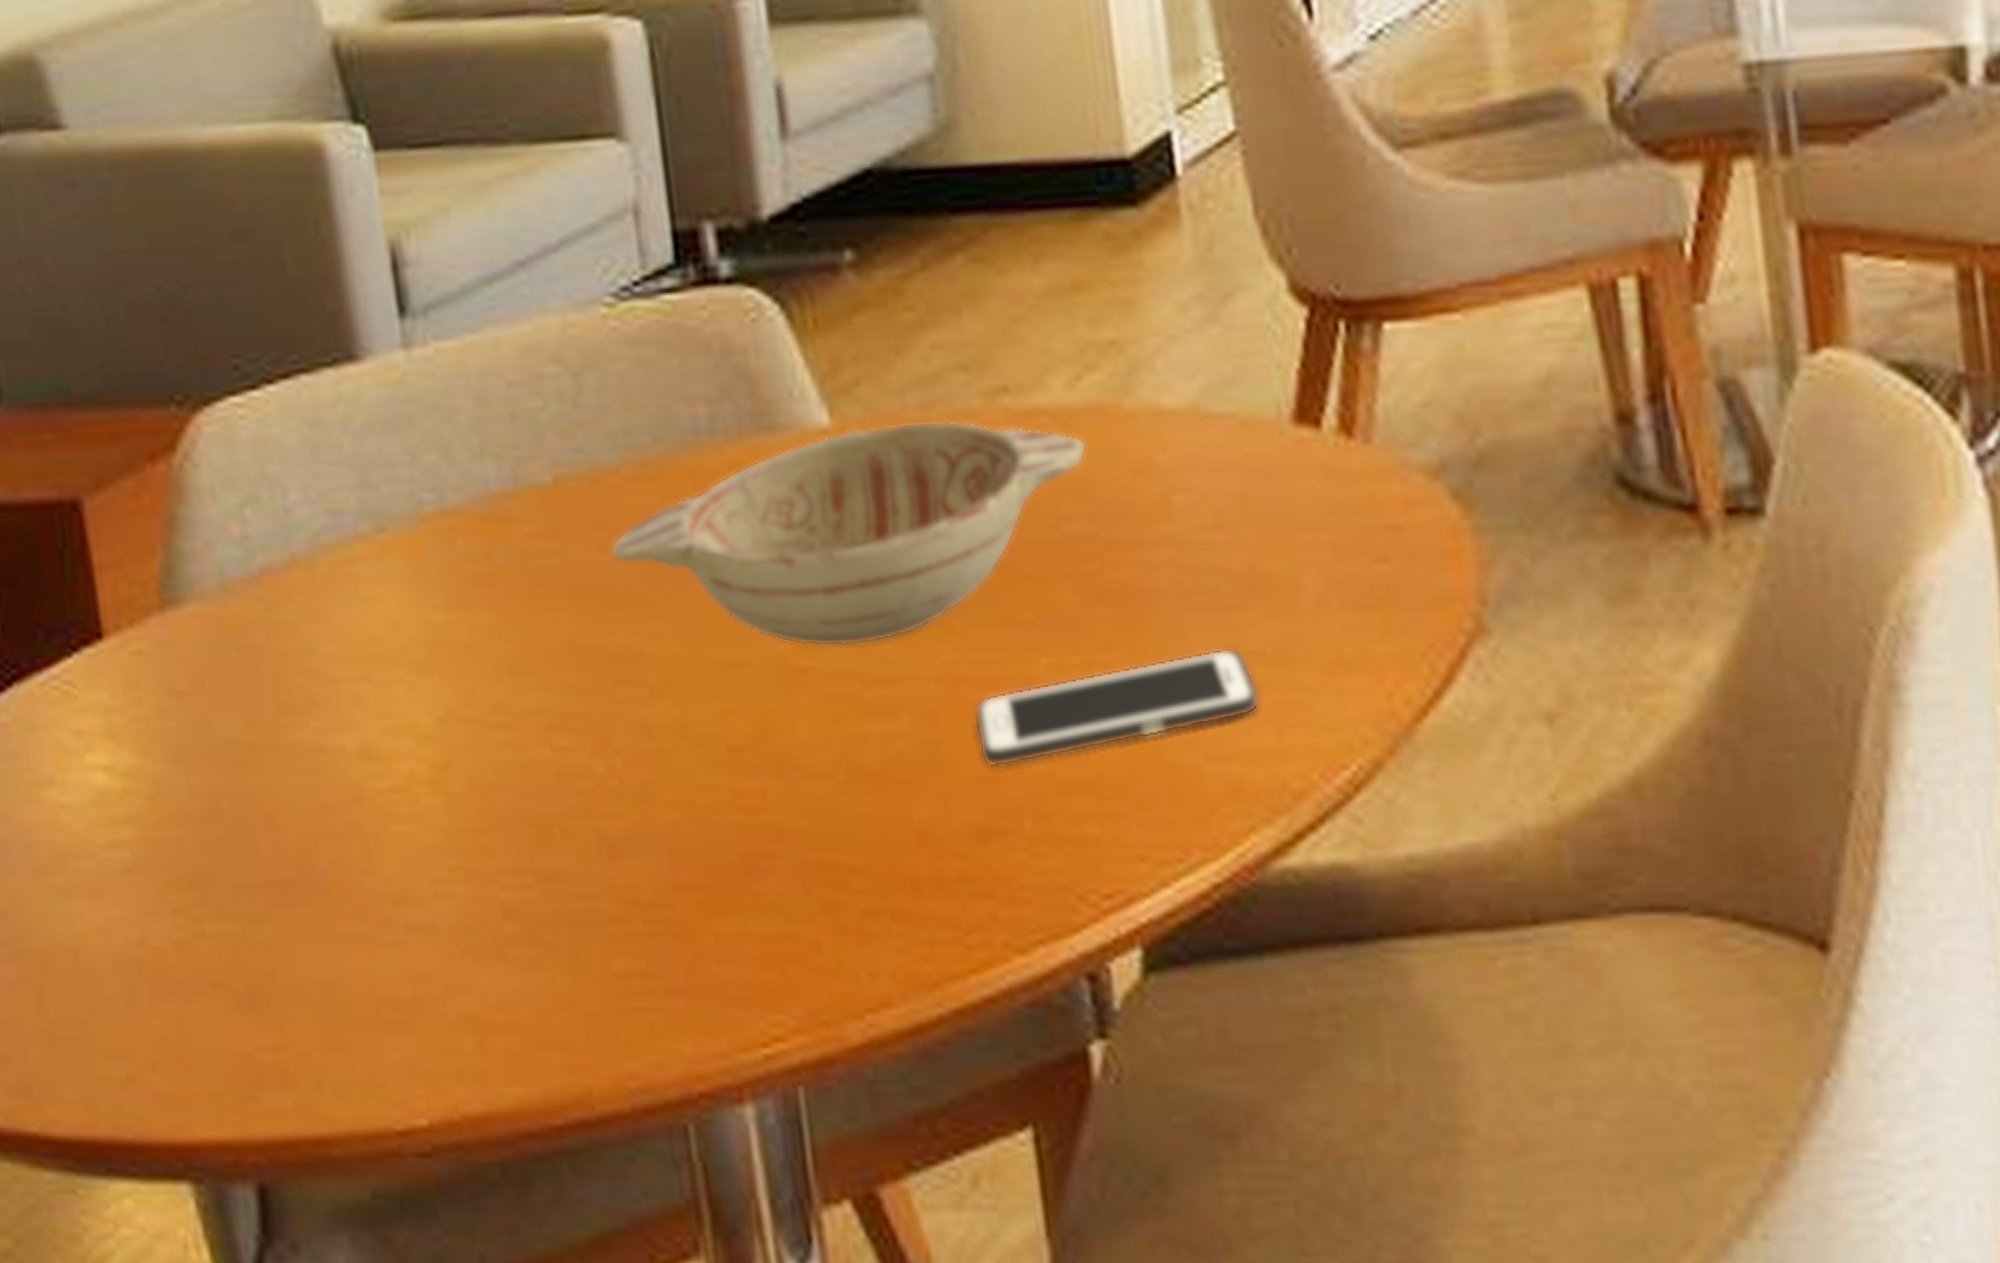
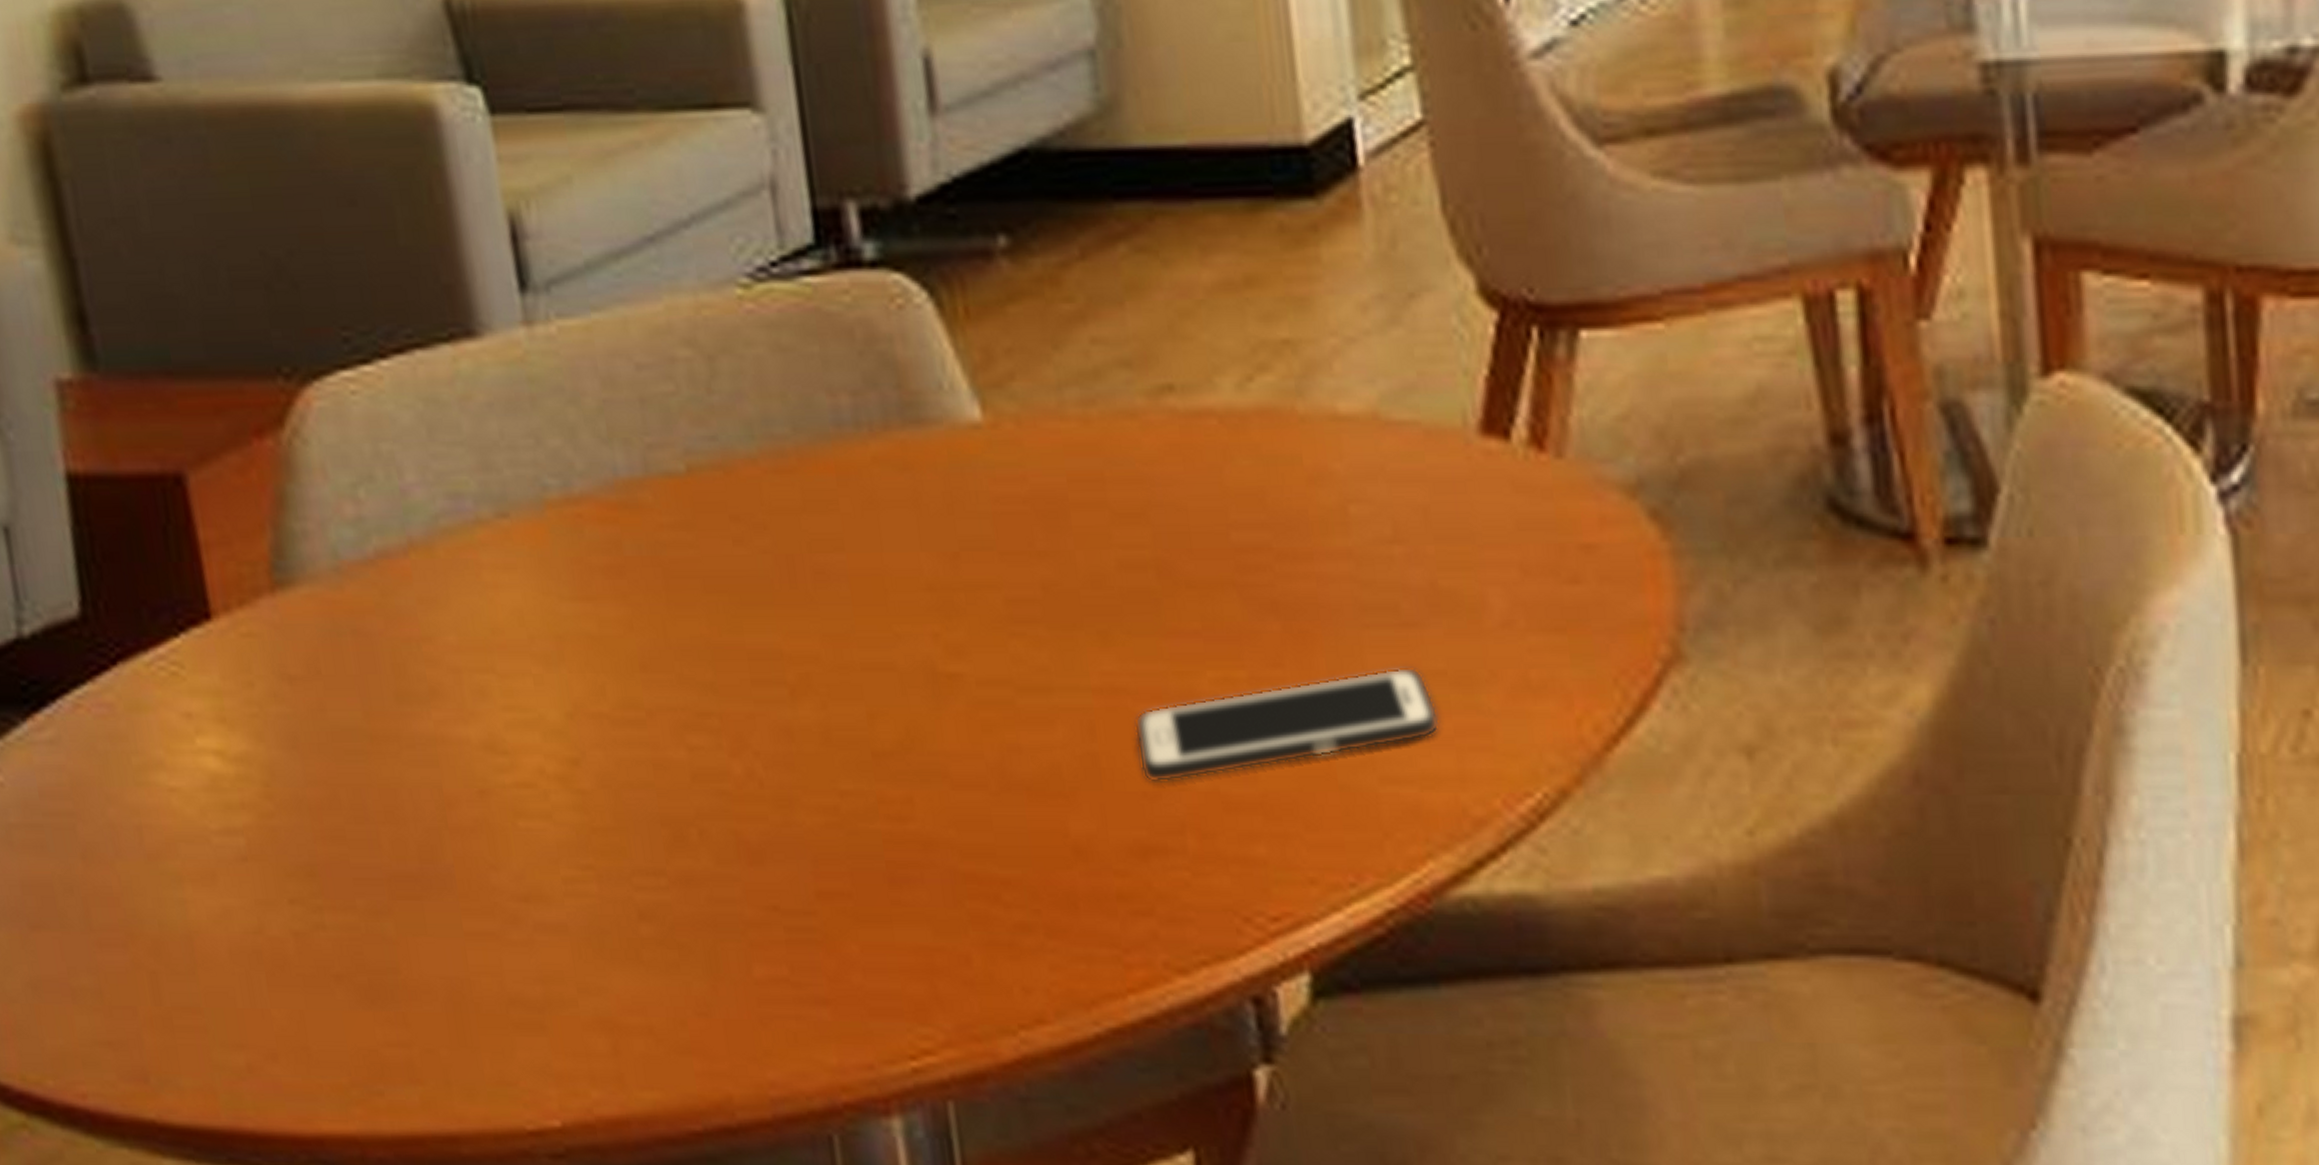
decorative bowl: present [610,420,1087,647] -> none [747,419,1258,652]

